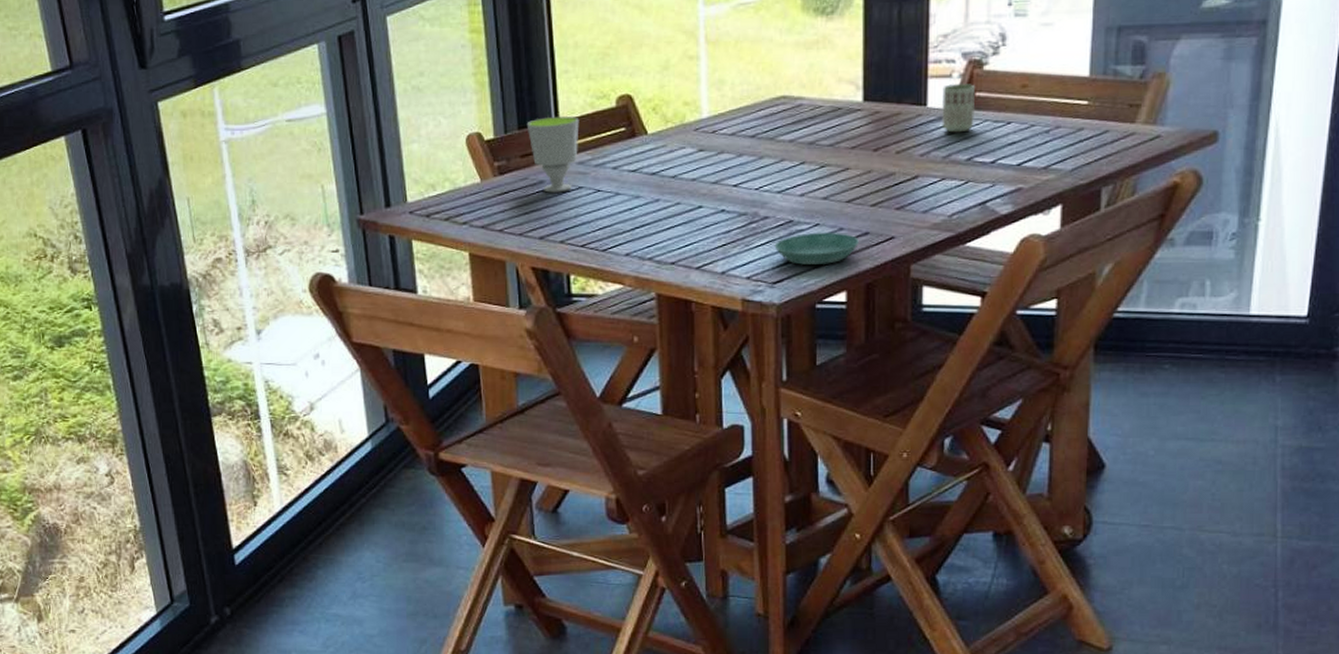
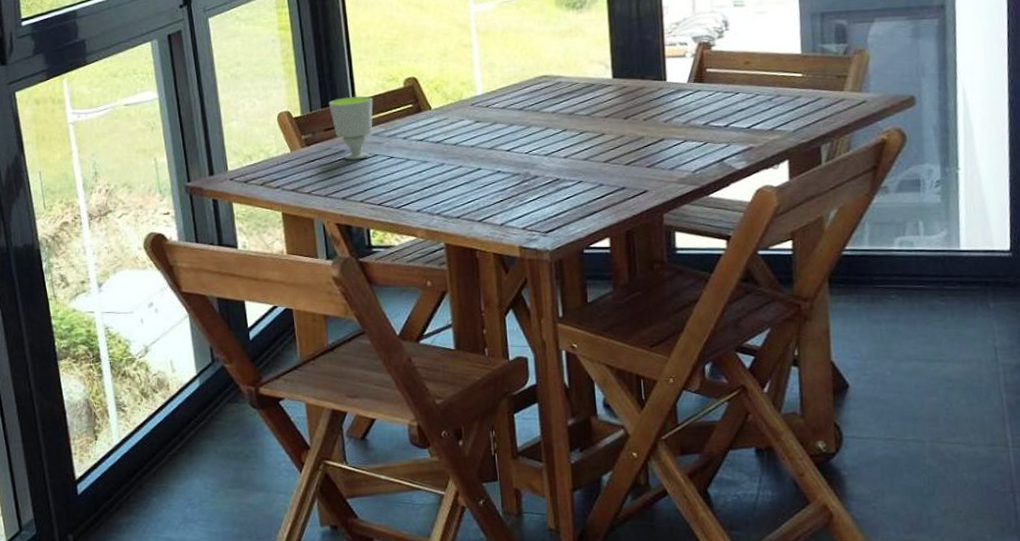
saucer: present [774,232,859,265] -> none [545,188,617,216]
cup: present [941,84,976,133] -> none [678,62,708,103]

